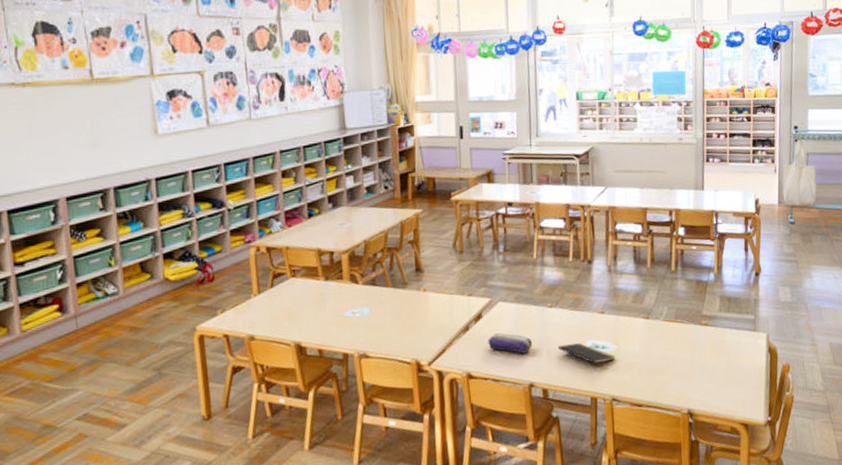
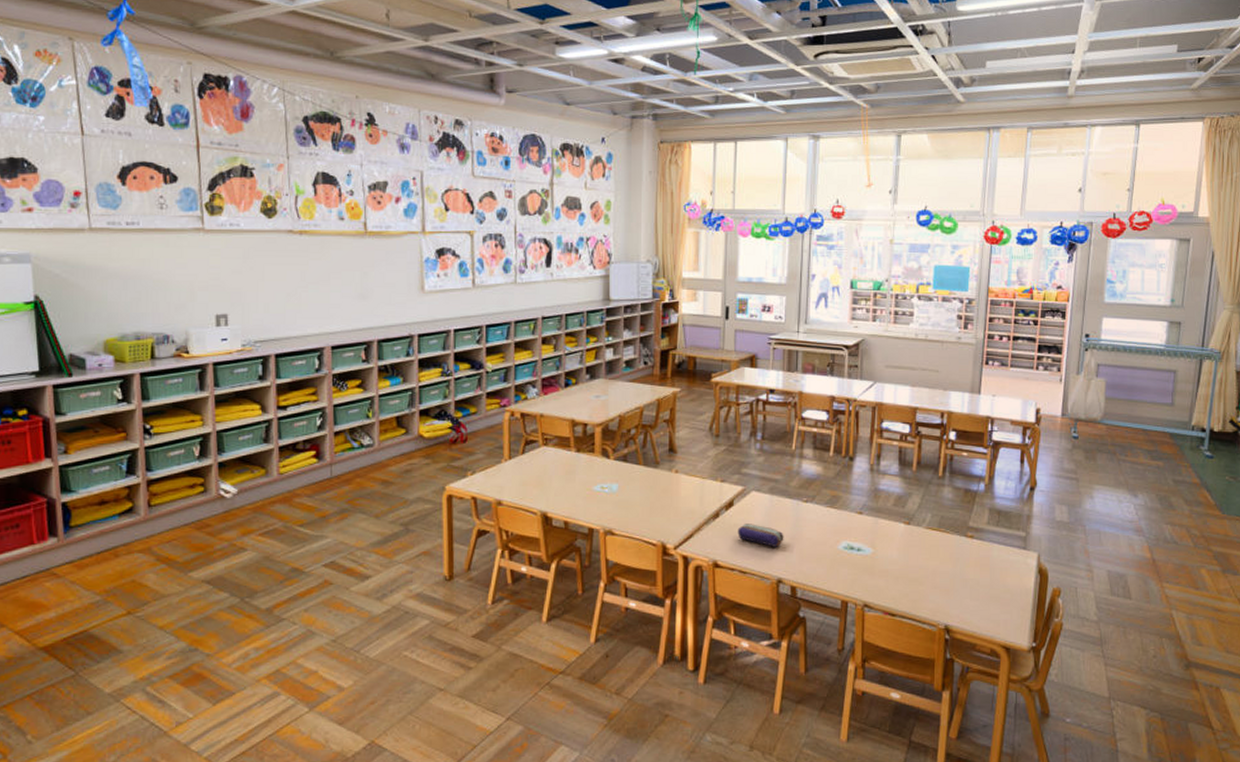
notepad: present [557,342,615,369] -> none [810,541,870,572]

